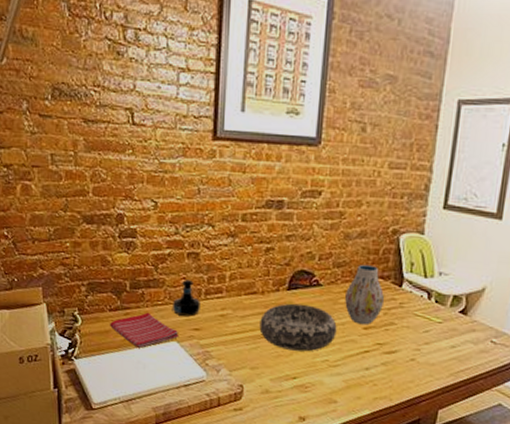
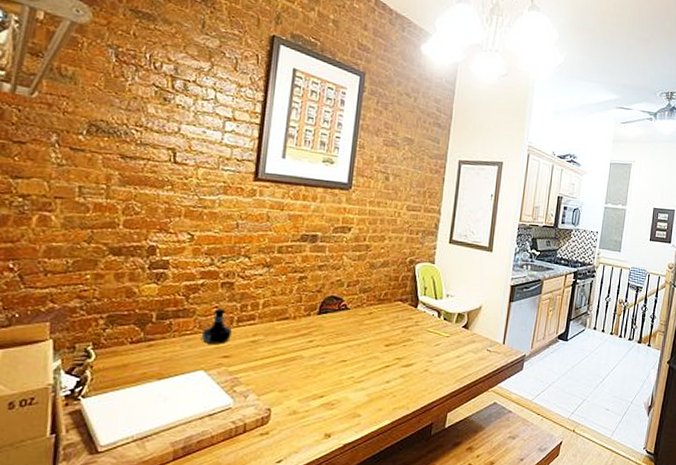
dish towel: present [110,312,179,348] -> none [129,342,207,380]
decorative bowl: present [259,303,337,352] -> none [290,326,362,371]
vase: present [345,264,385,325] -> none [369,289,403,343]

